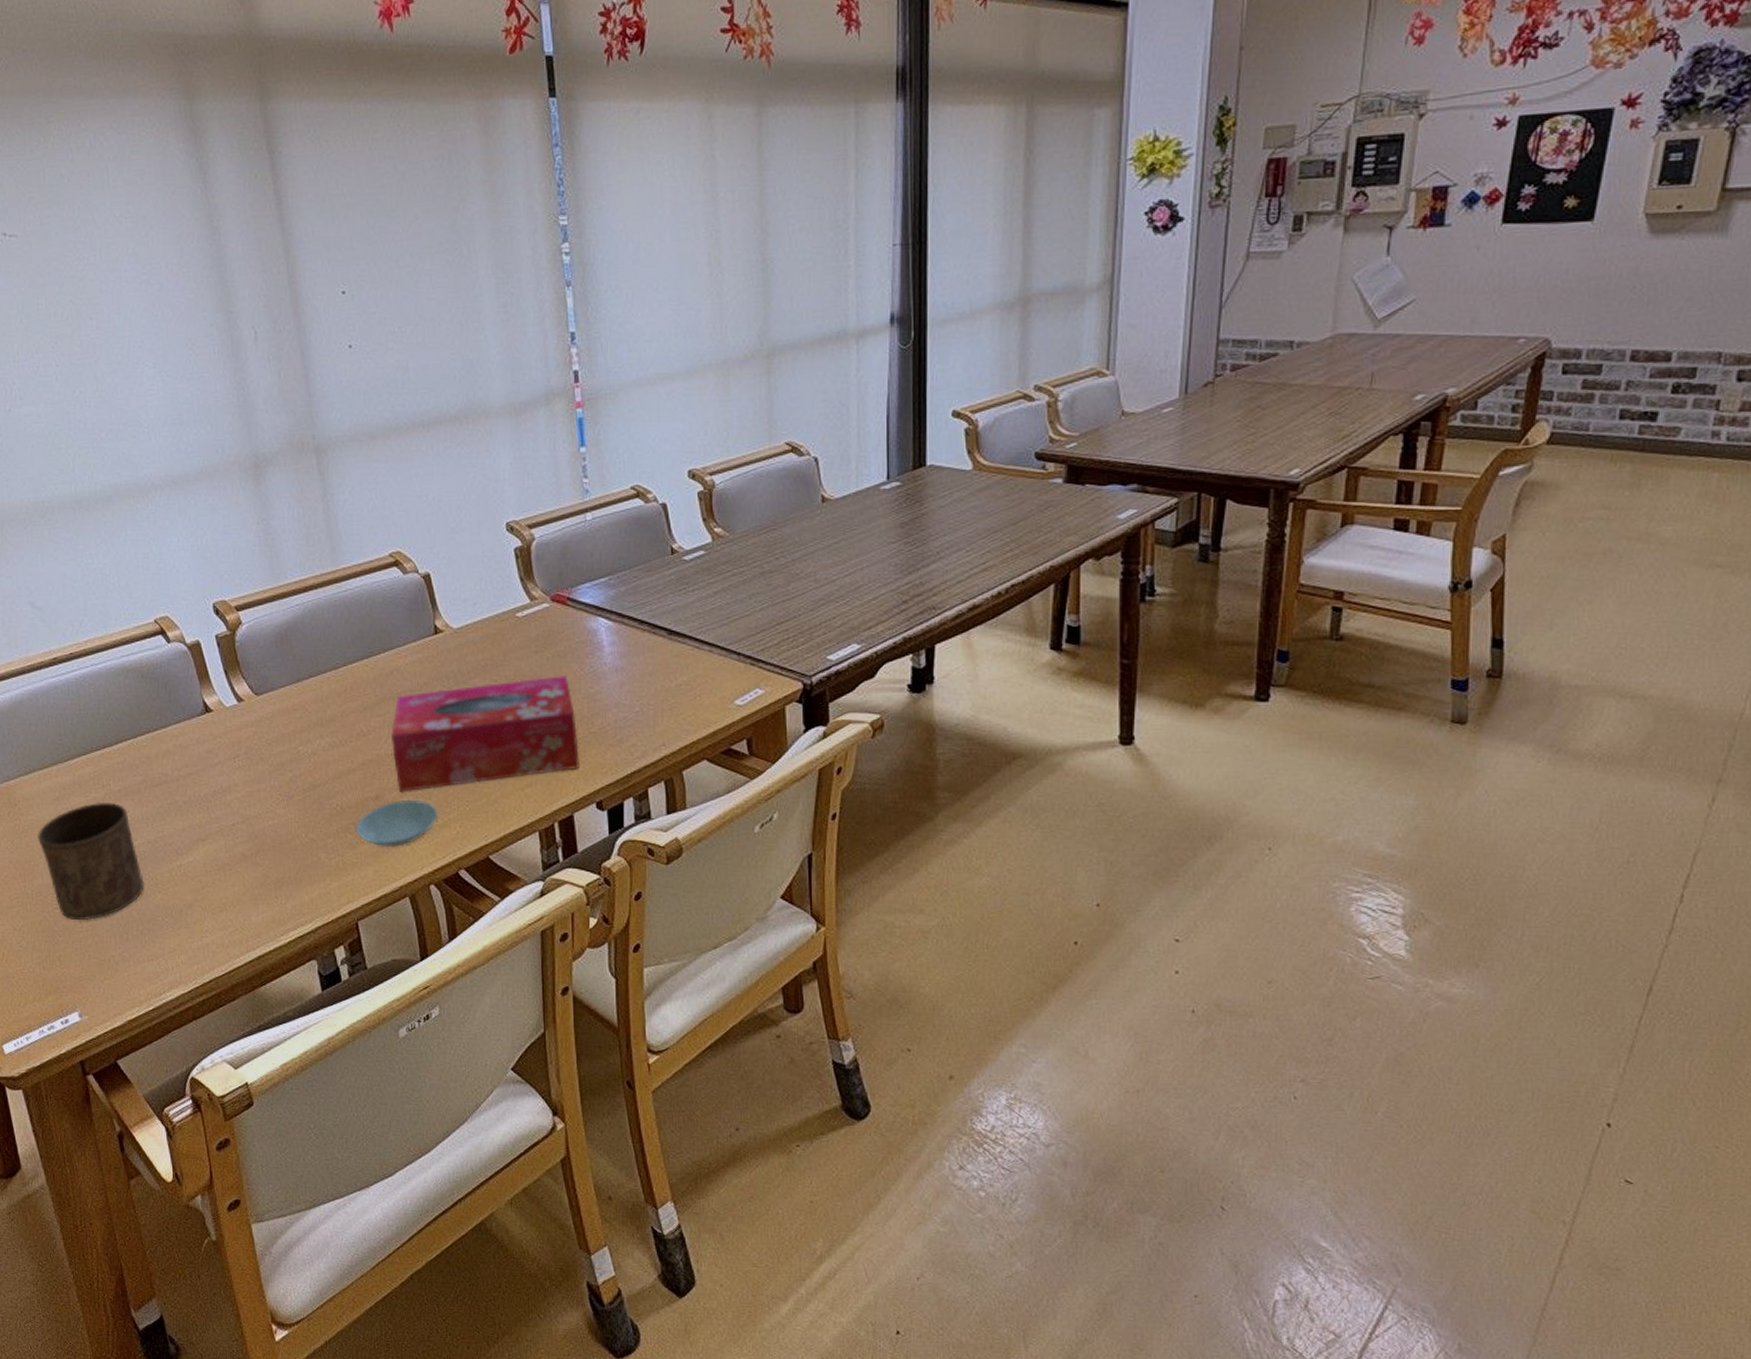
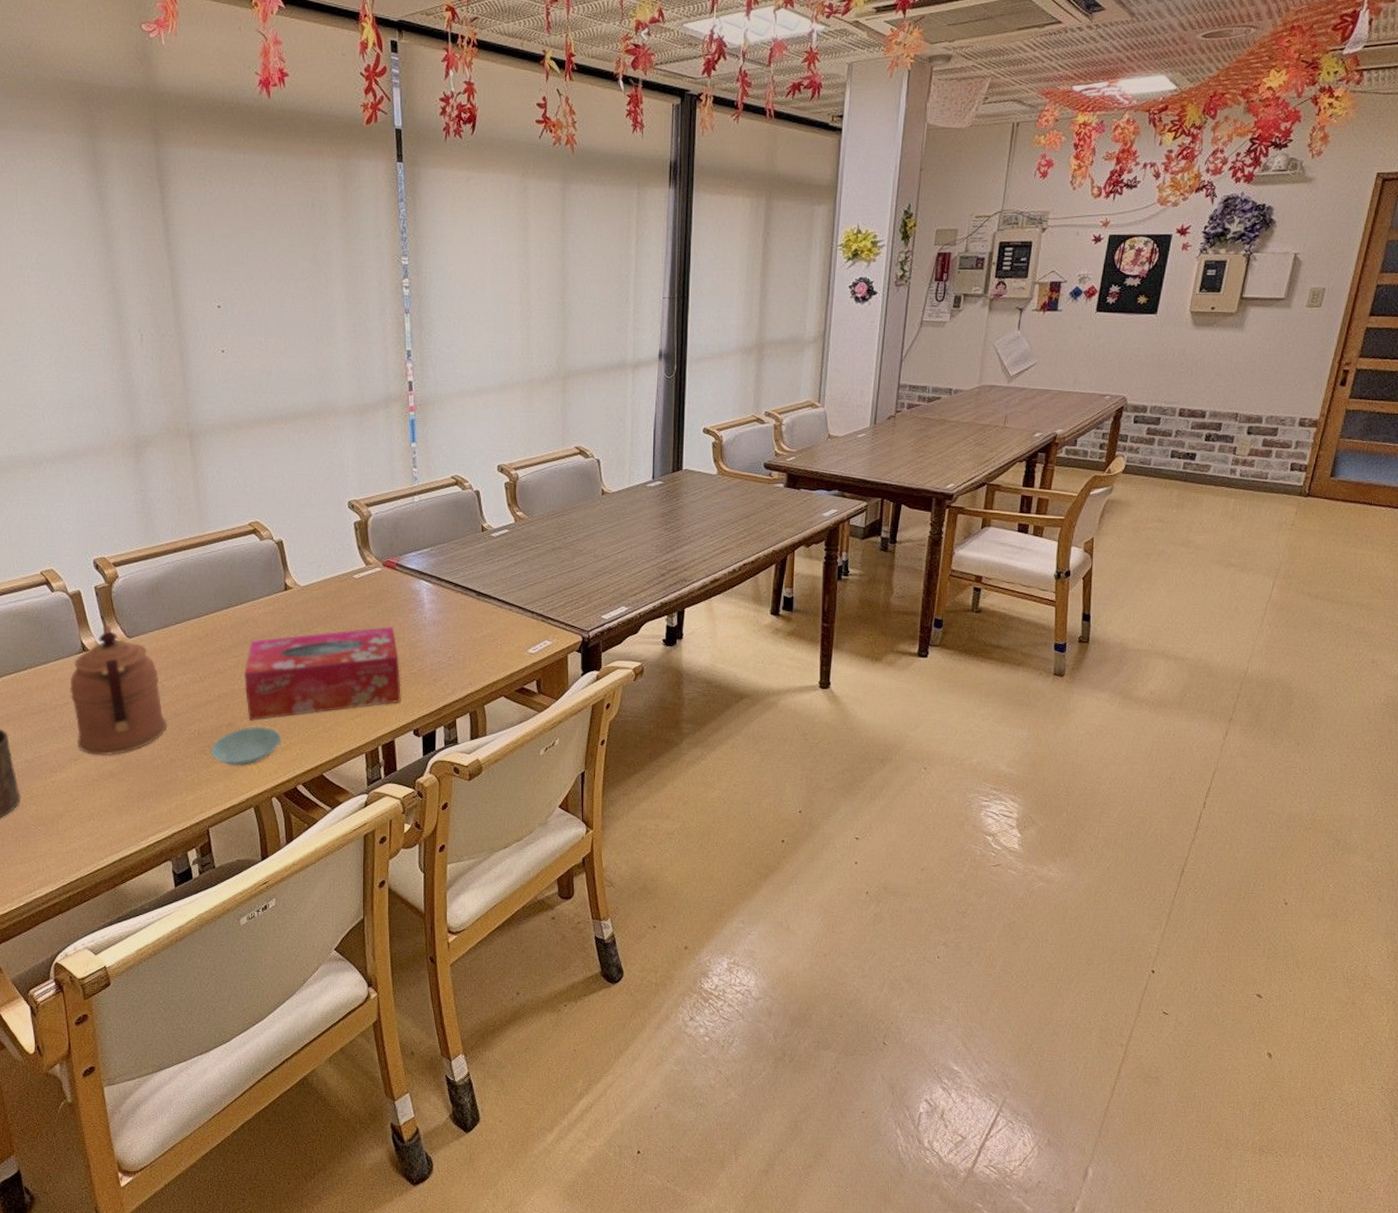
coffeepot: none [193,680,304,836] -> present [70,624,166,756]

